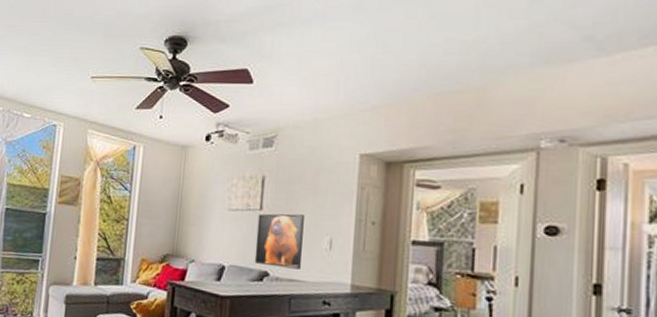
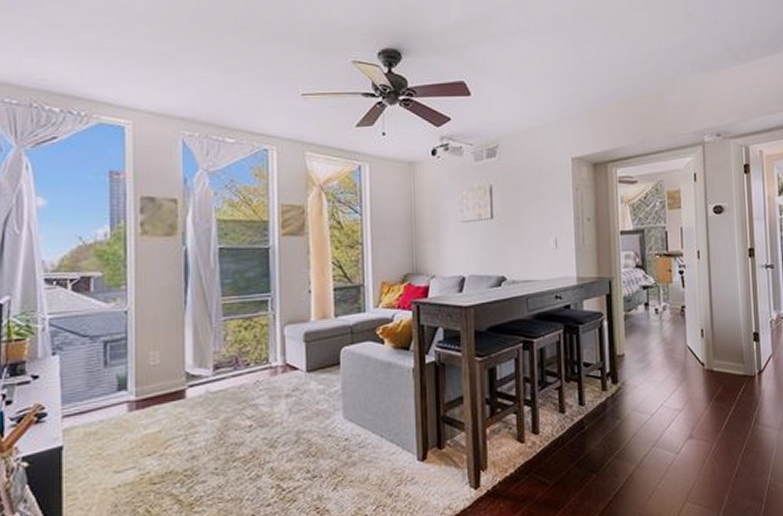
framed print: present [254,213,304,270] -> none [490,219,534,271]

